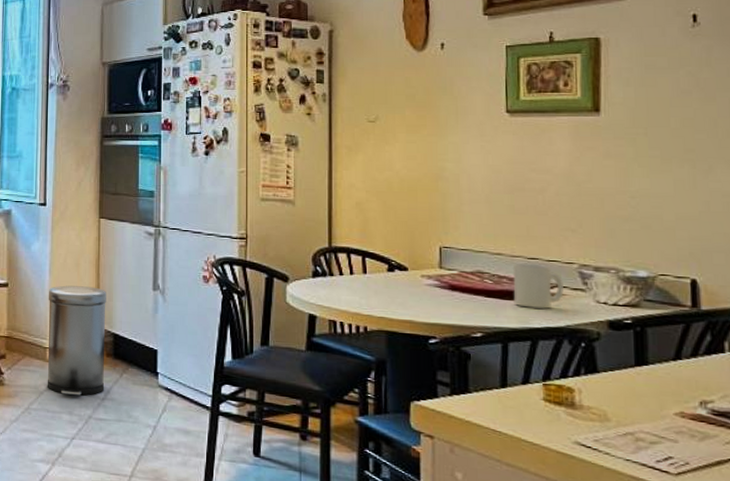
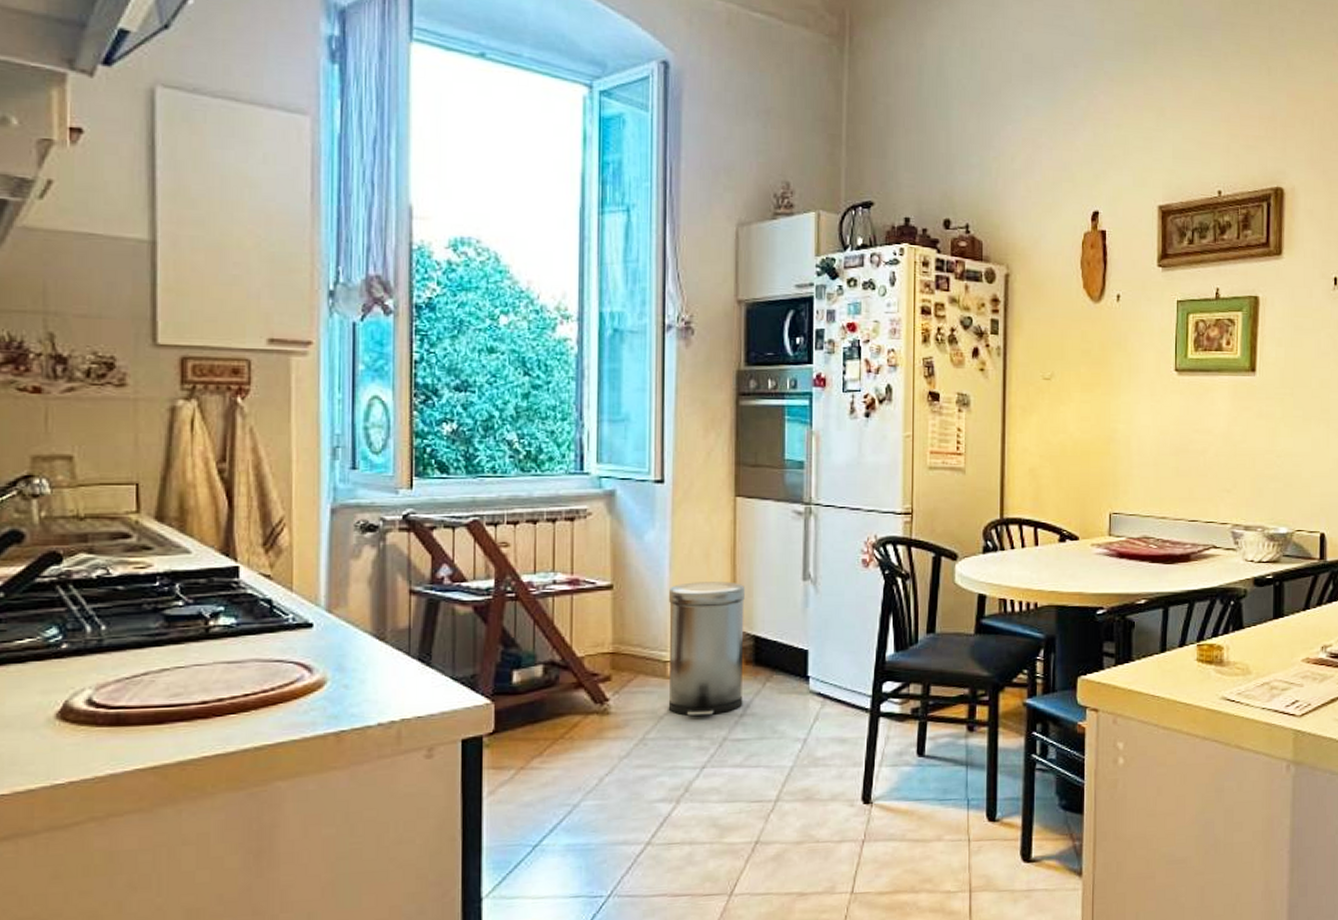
cup: present [512,264,565,309] -> none [1175,527,1219,570]

